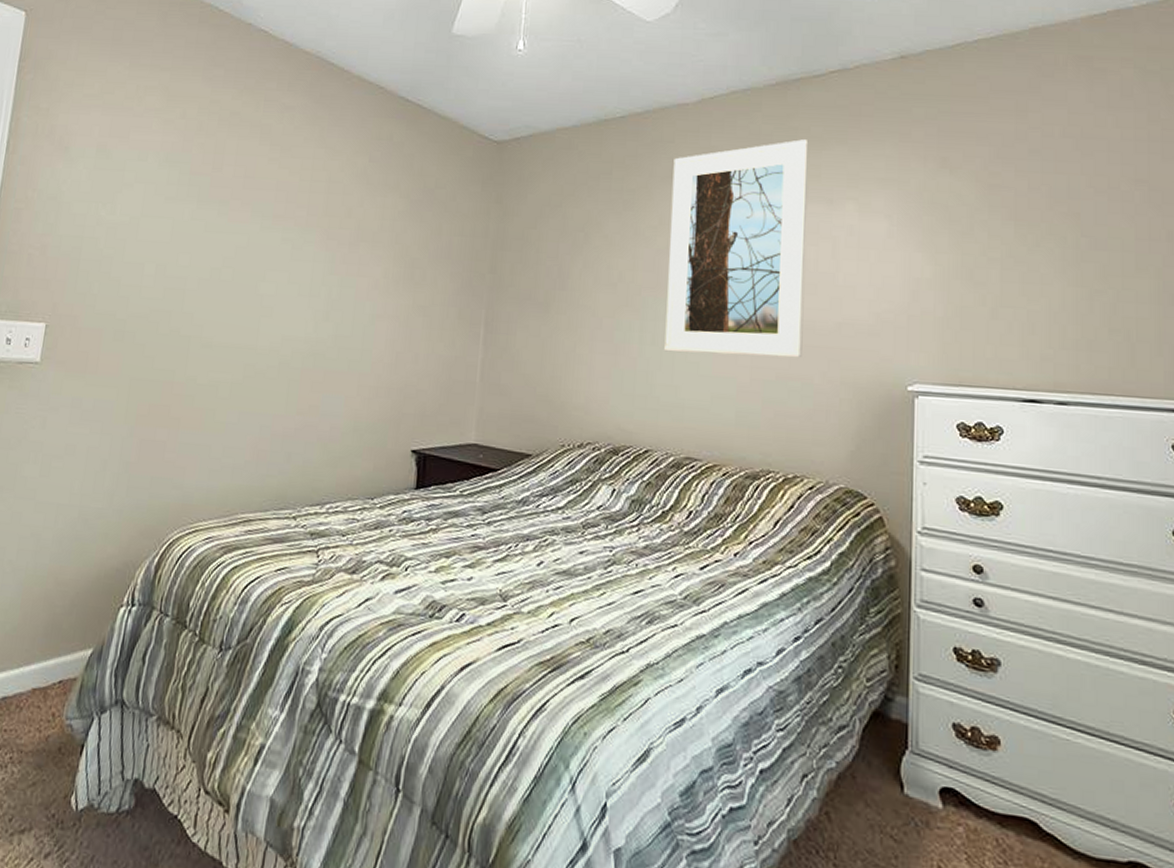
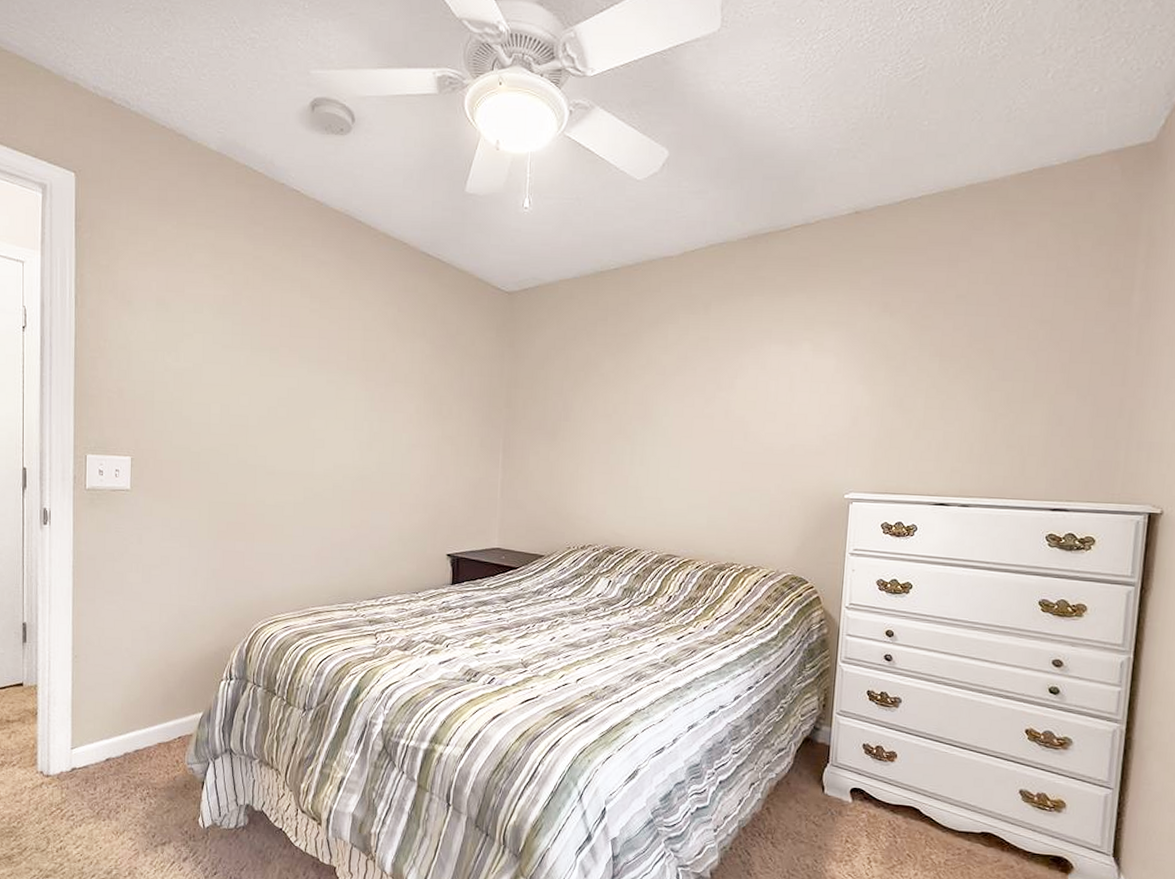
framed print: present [664,139,809,358] -> none [651,288,774,474]

